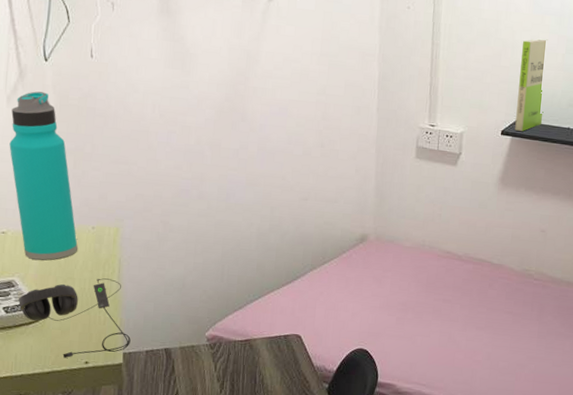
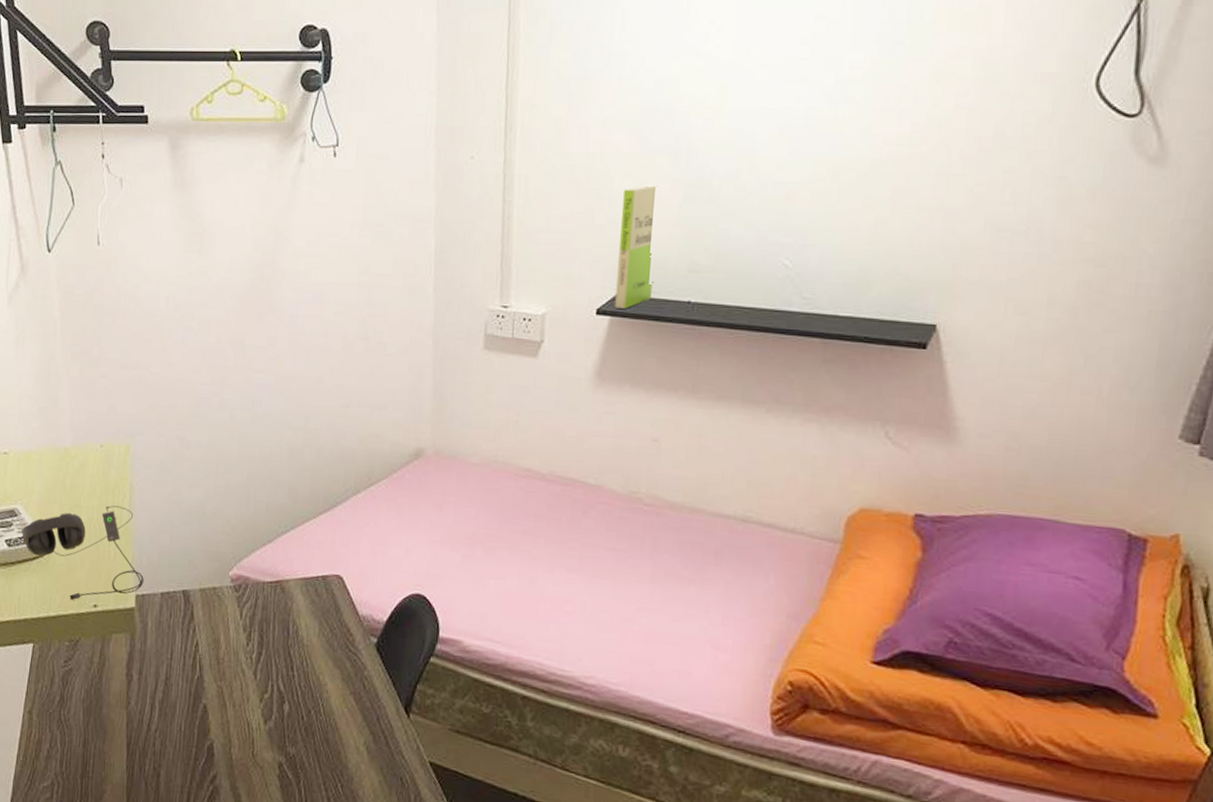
water bottle: present [9,91,78,261] -> none [11,288,85,485]

